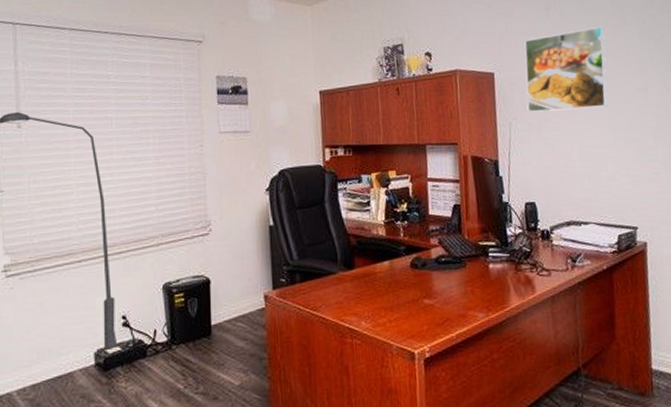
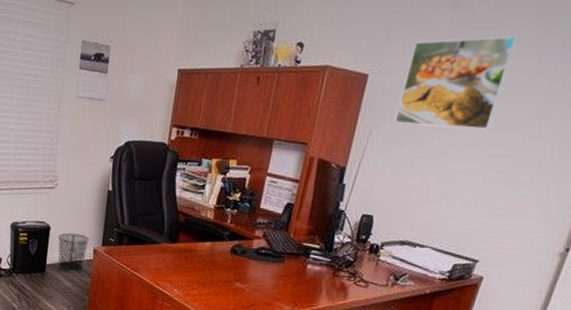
waste bin: none [220,281,257,330] -> present [57,232,89,274]

